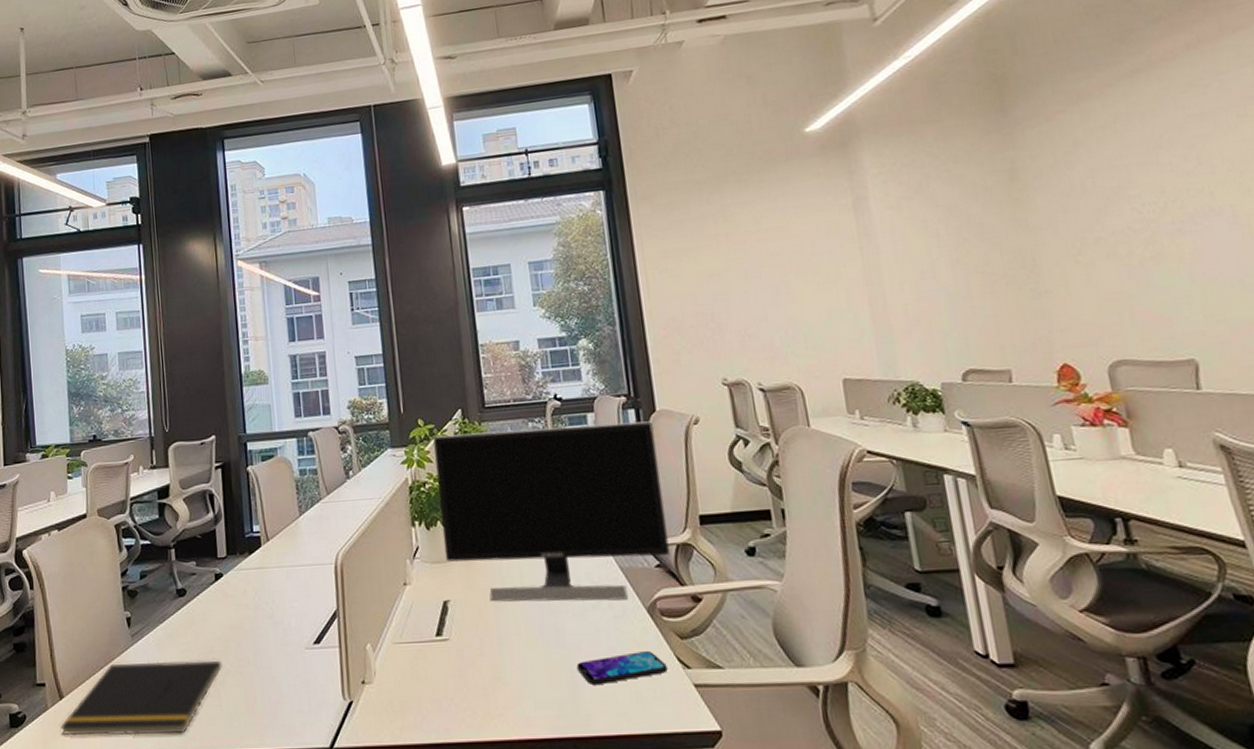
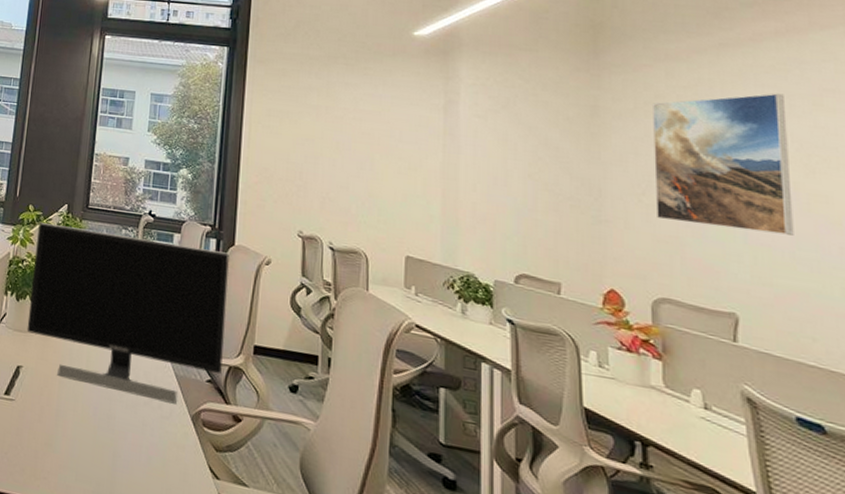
smartphone: present [576,651,668,686] -> none [119,448,199,478]
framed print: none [1073,112,1240,277] -> present [653,93,794,236]

